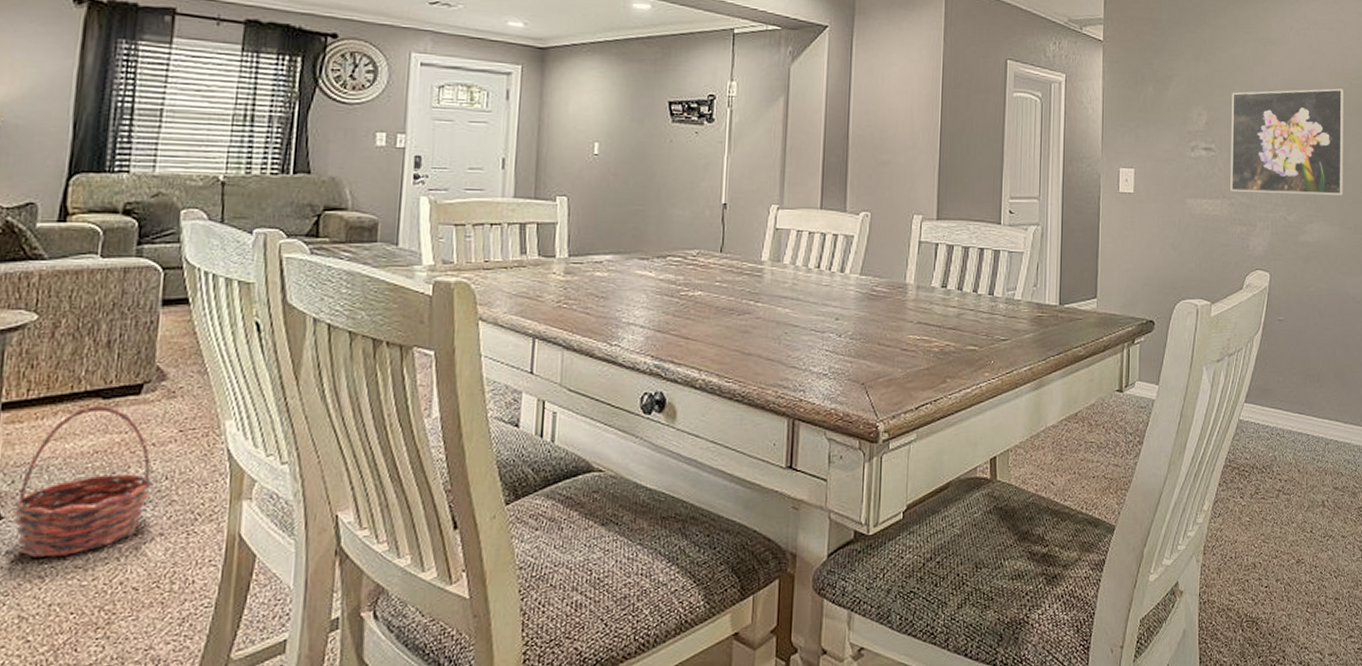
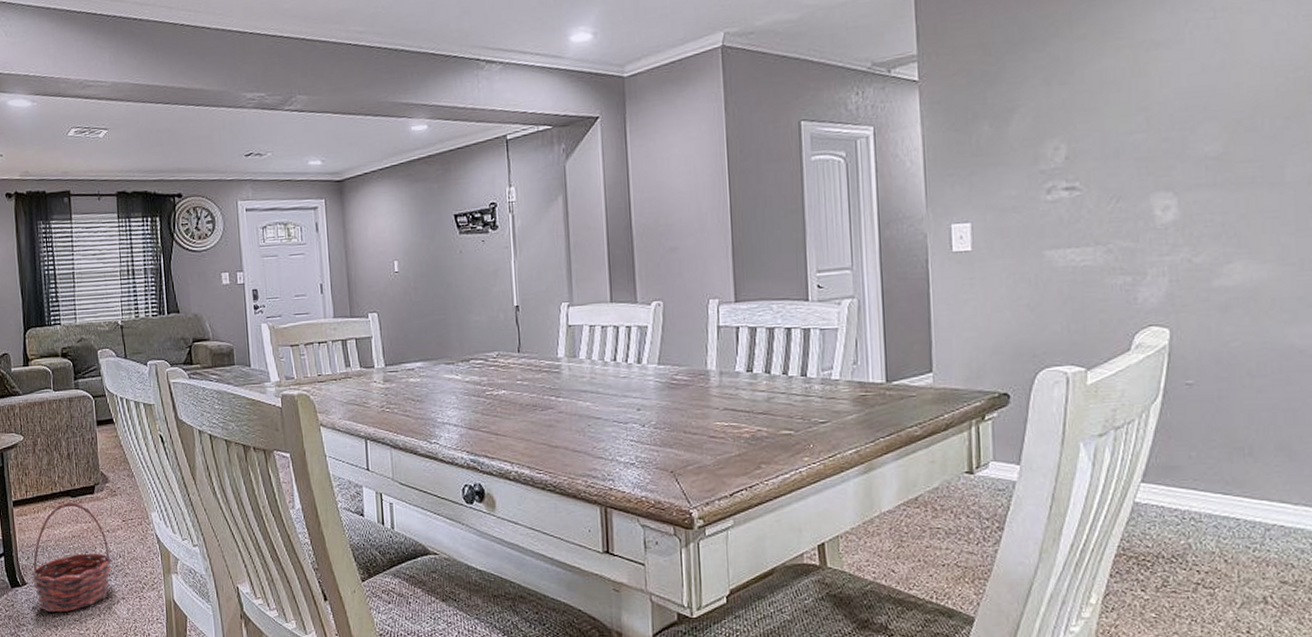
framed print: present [1230,88,1344,195] -> none [1101,87,1280,235]

